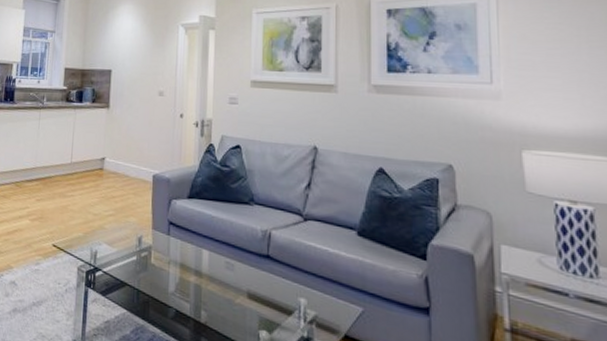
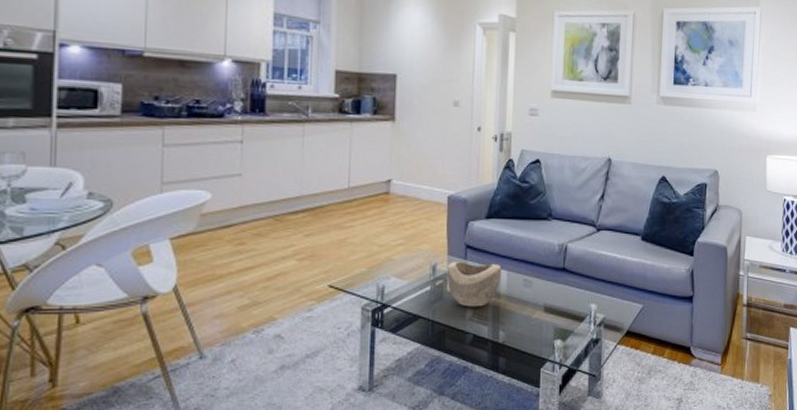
decorative bowl: none [151,235,203,284] -> present [446,261,502,307]

